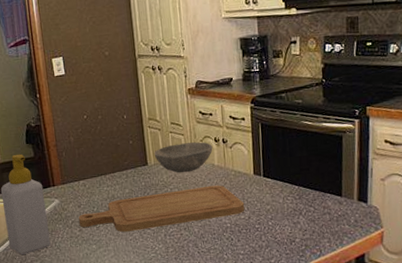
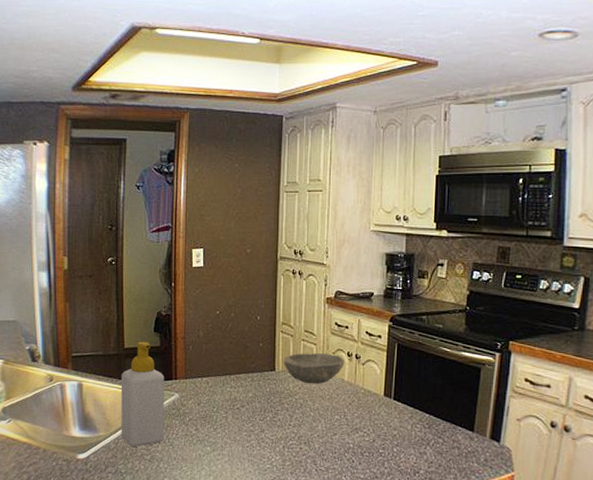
chopping board: present [78,185,245,233] -> none [196,401,371,439]

